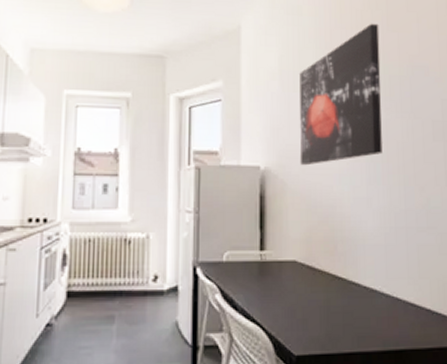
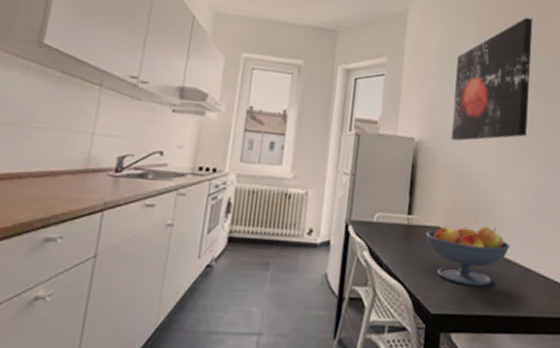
fruit bowl: none [281,256,375,321] -> present [425,226,510,286]

